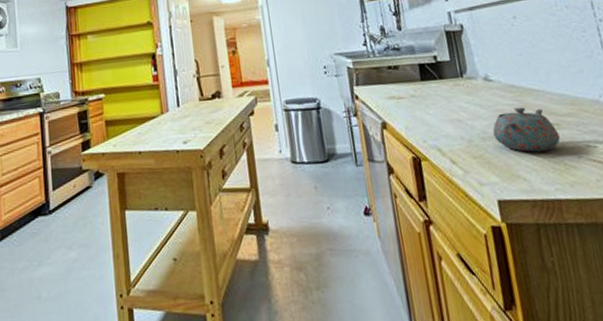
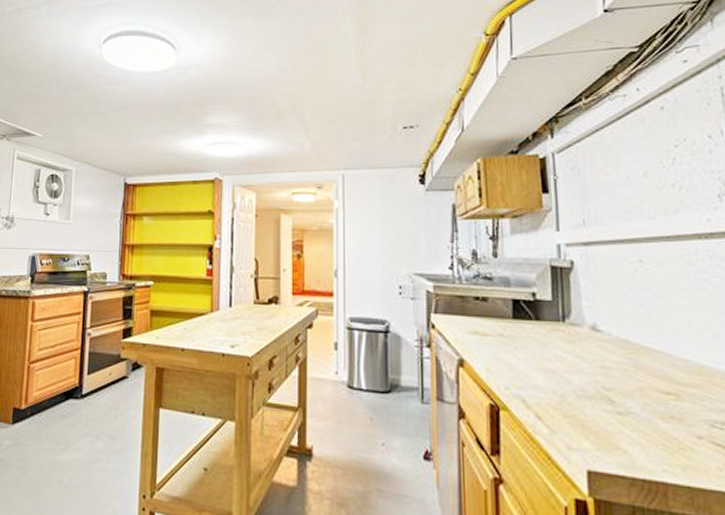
teapot: present [492,107,561,152] -> none [593,366,678,424]

